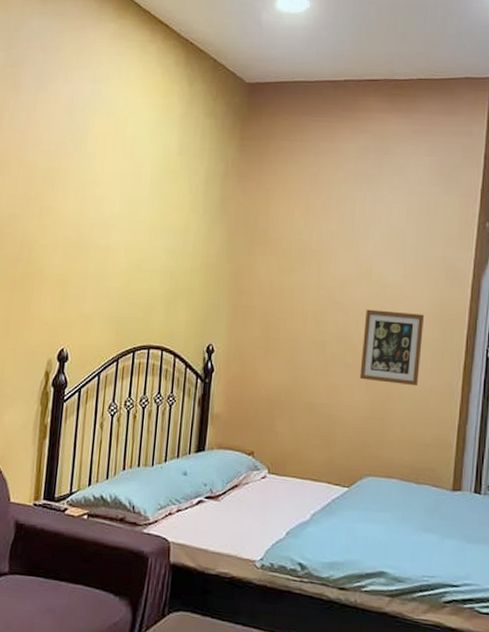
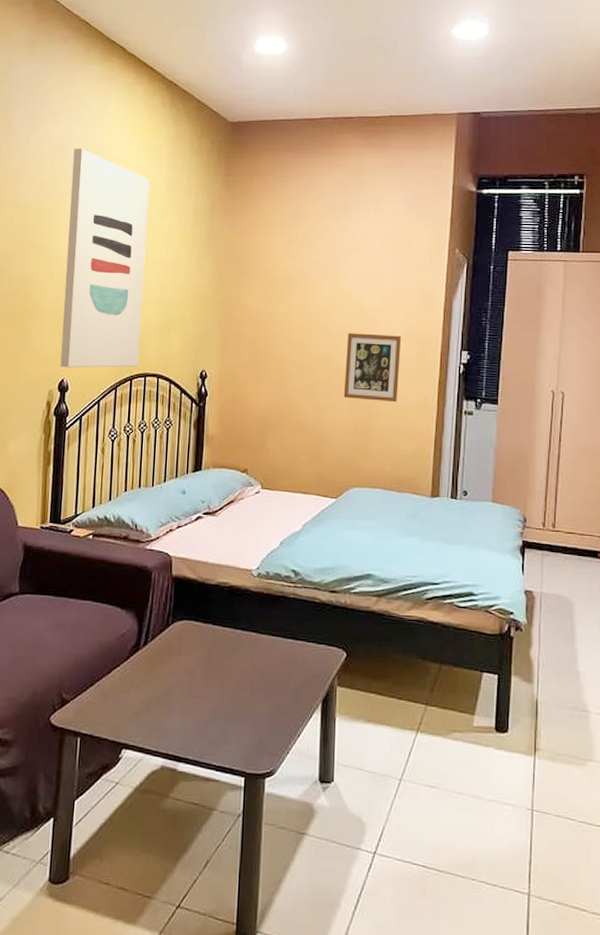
wall art: none [60,108,161,339] -> present [60,149,150,368]

